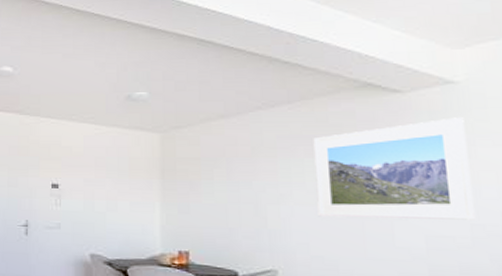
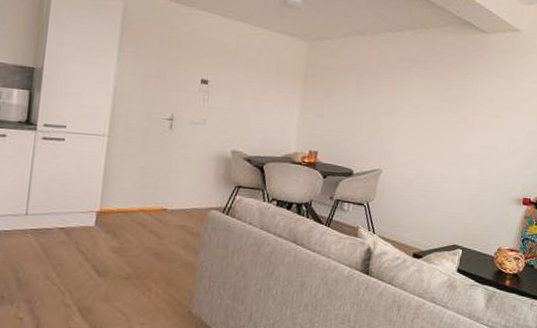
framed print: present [313,117,475,220] -> none [417,58,520,136]

